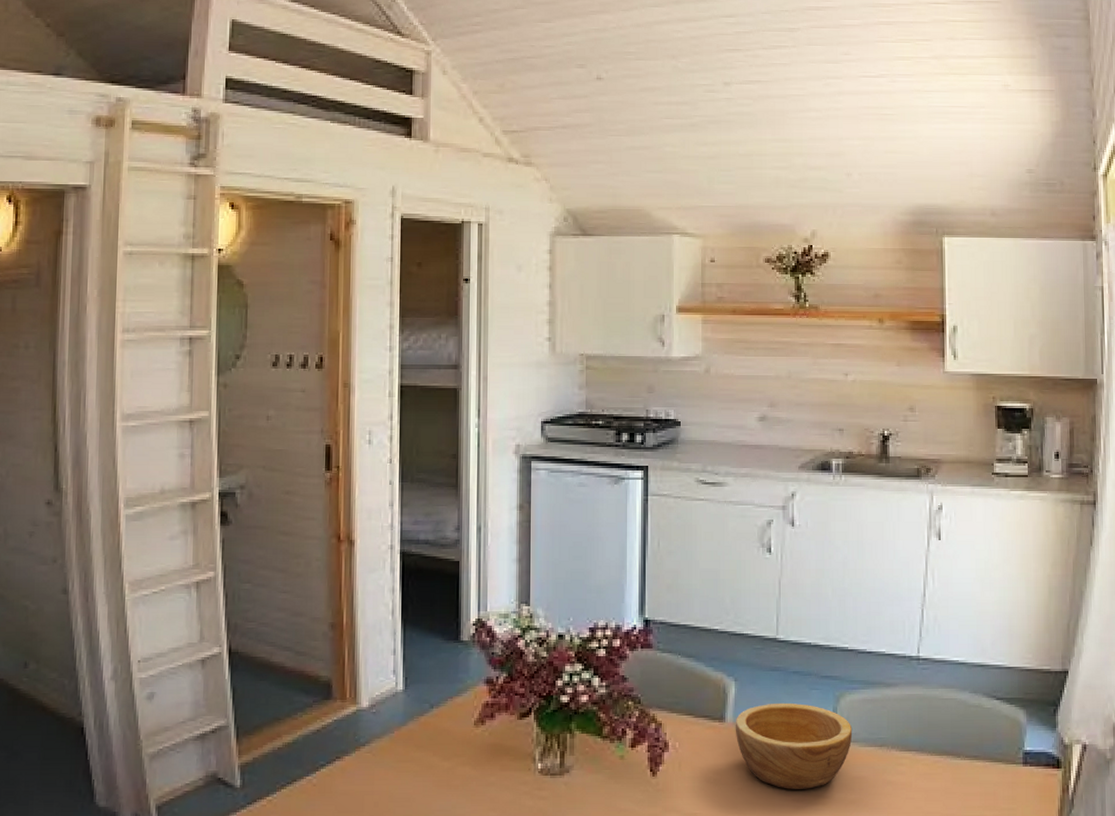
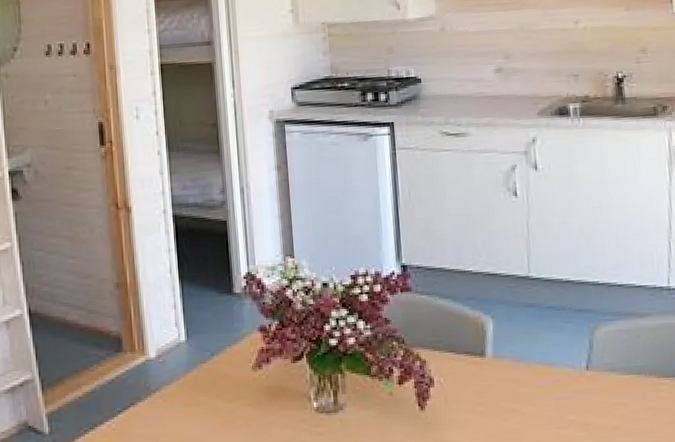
bowl: present [735,702,853,789] -> none [495,336,610,418]

